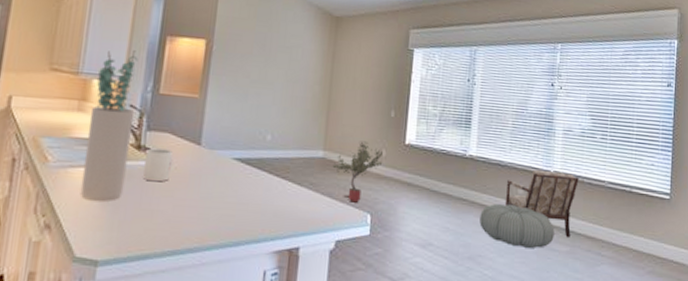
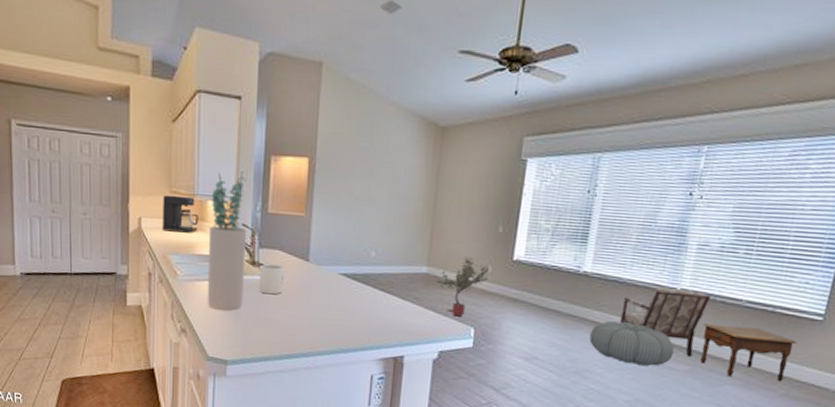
coffee maker: none [35,71,81,114] -> present [161,194,199,233]
side table: none [576,204,654,259] -> present [700,323,797,382]

